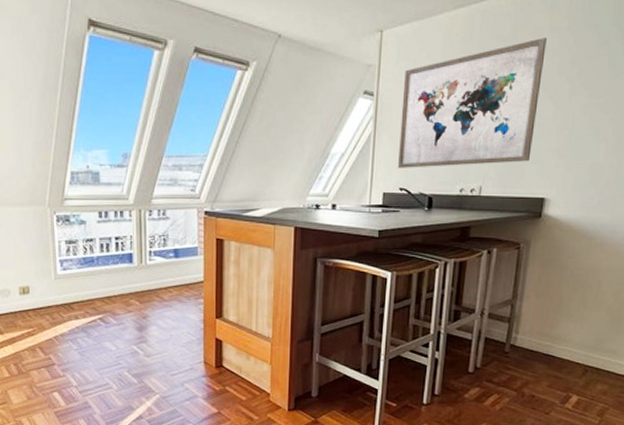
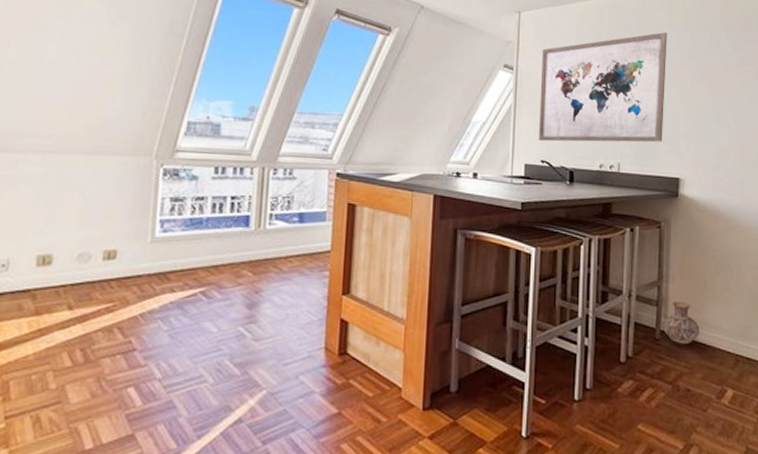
ceramic jug: none [513,318,551,357] -> present [663,302,700,345]

